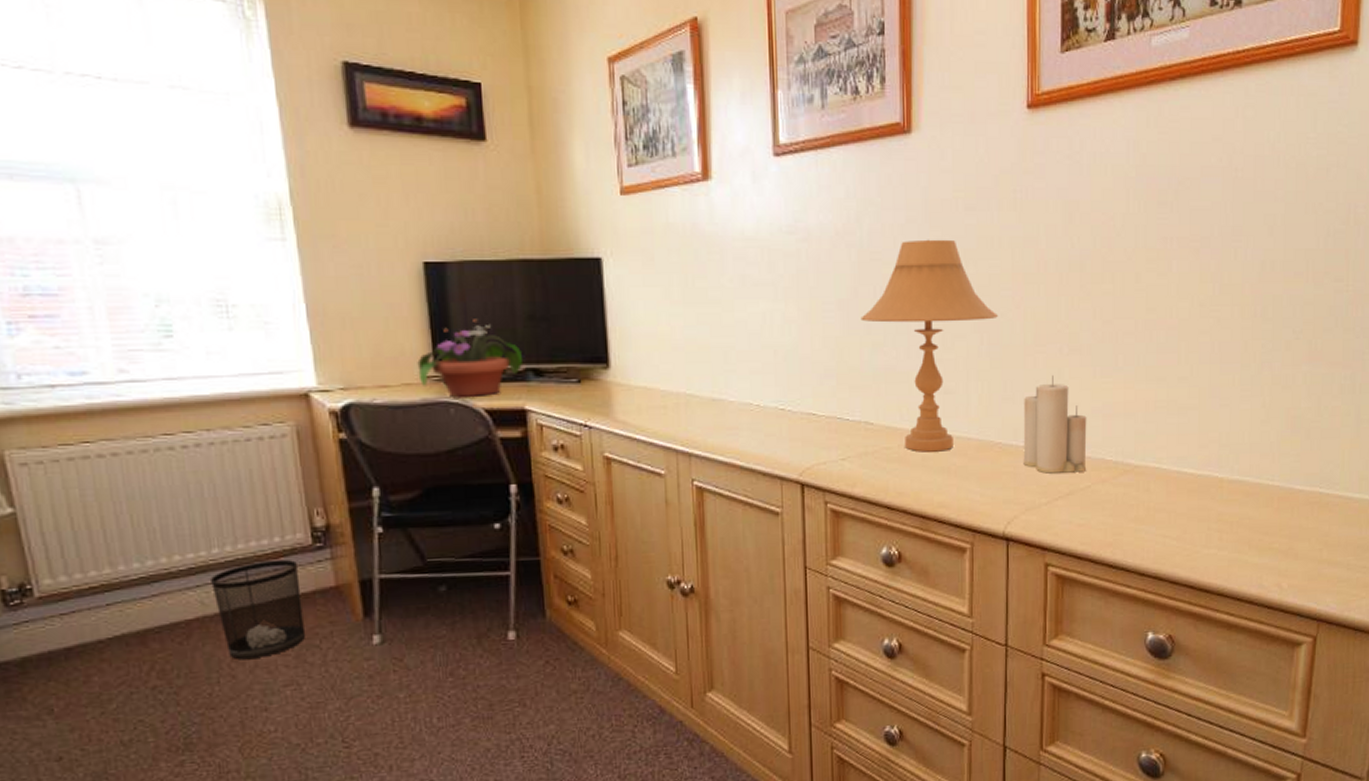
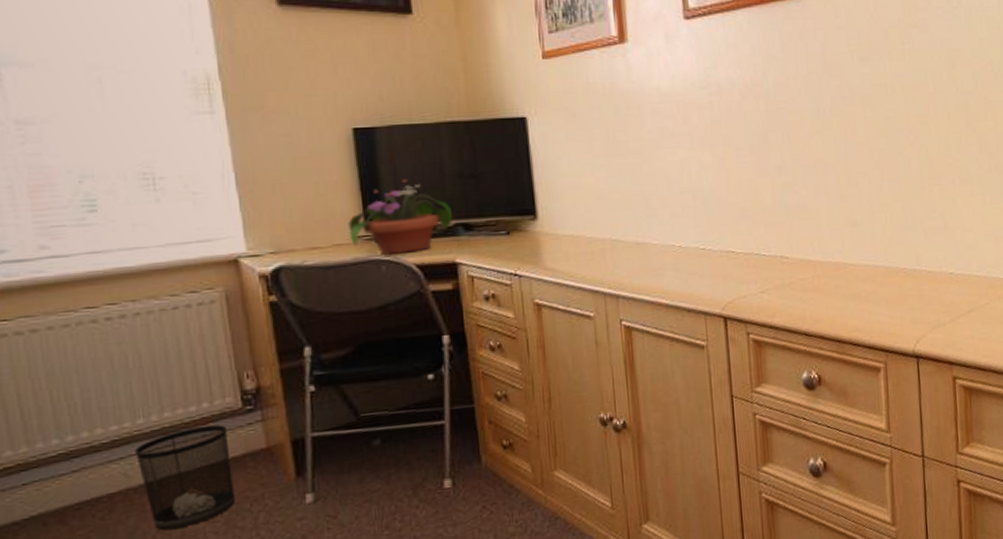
lamp: present [860,239,998,452] -> none [771,87,895,282]
candle: present [1023,375,1087,474] -> none [924,205,983,294]

